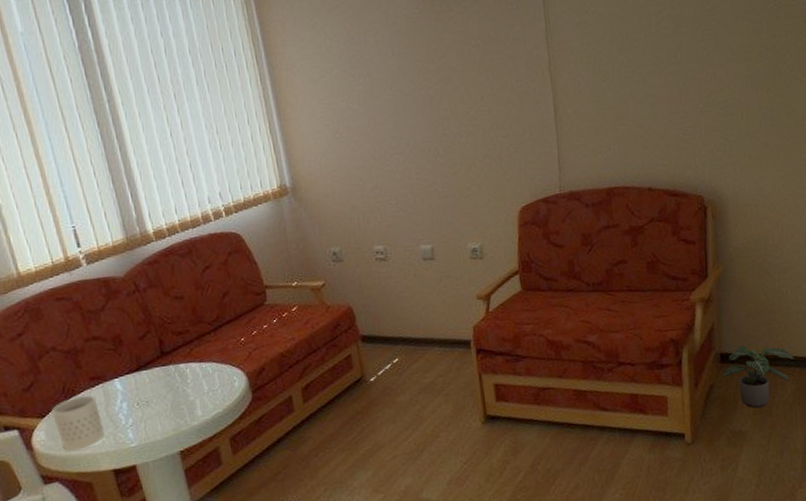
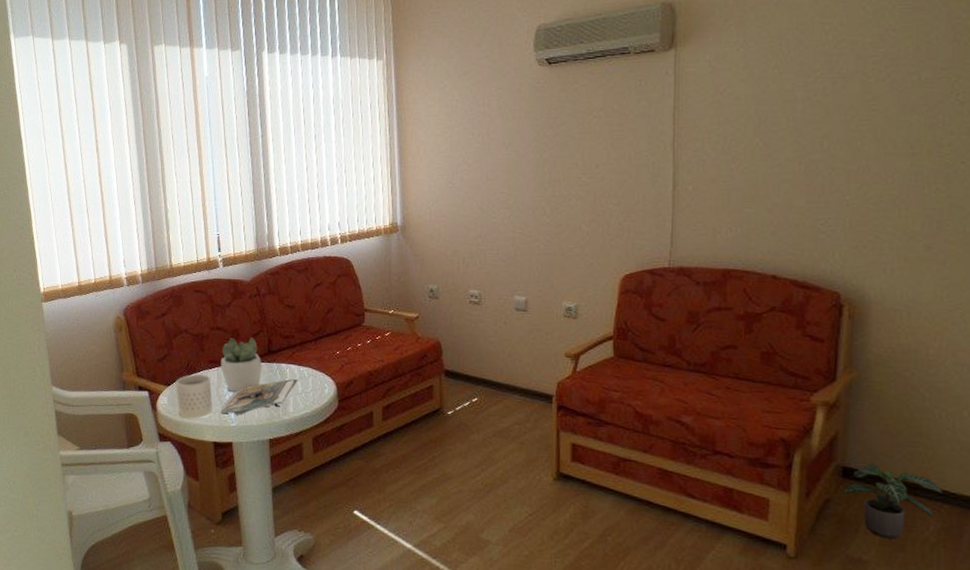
succulent plant: none [103,341,158,408] -> present [220,337,262,392]
magazine: none [115,378,202,436] -> present [220,379,298,415]

